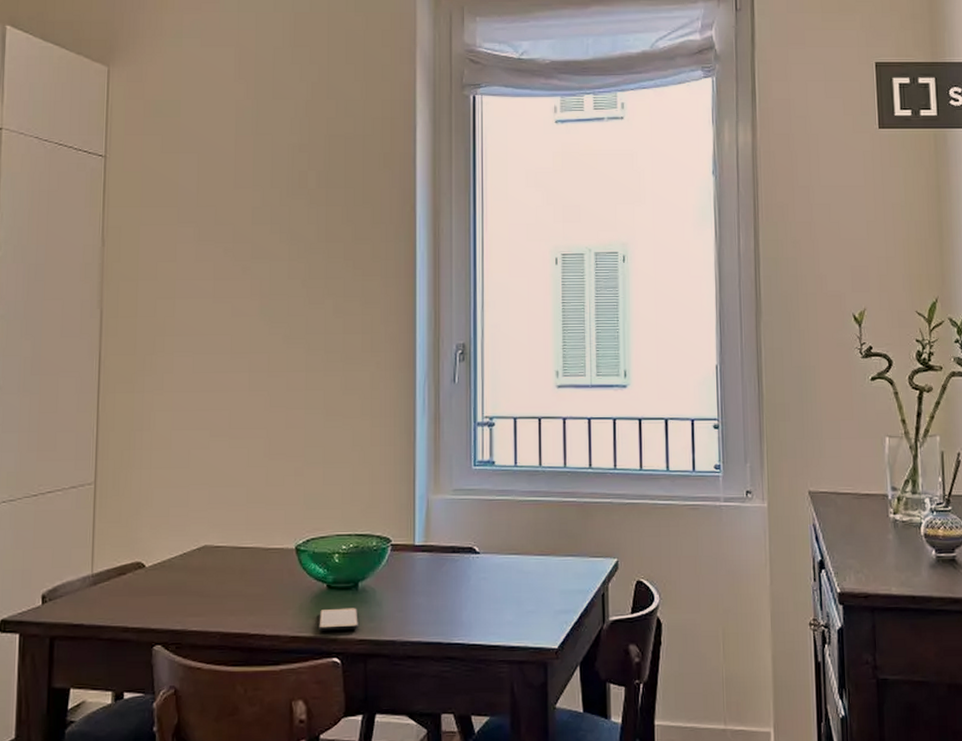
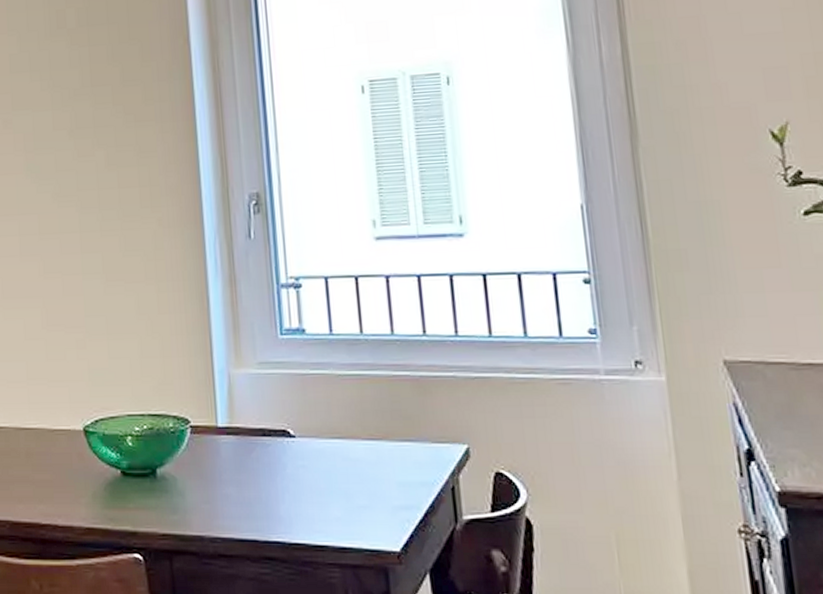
smartphone: present [319,608,358,631] -> none [115,498,160,523]

